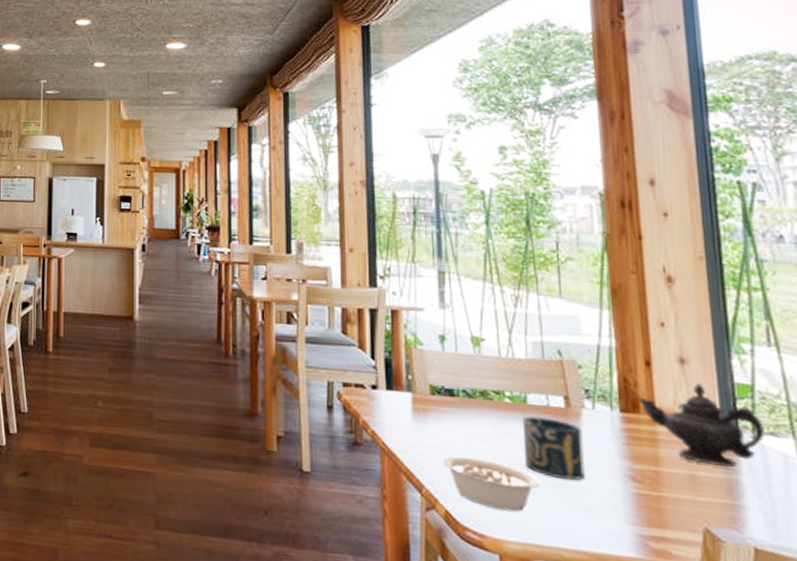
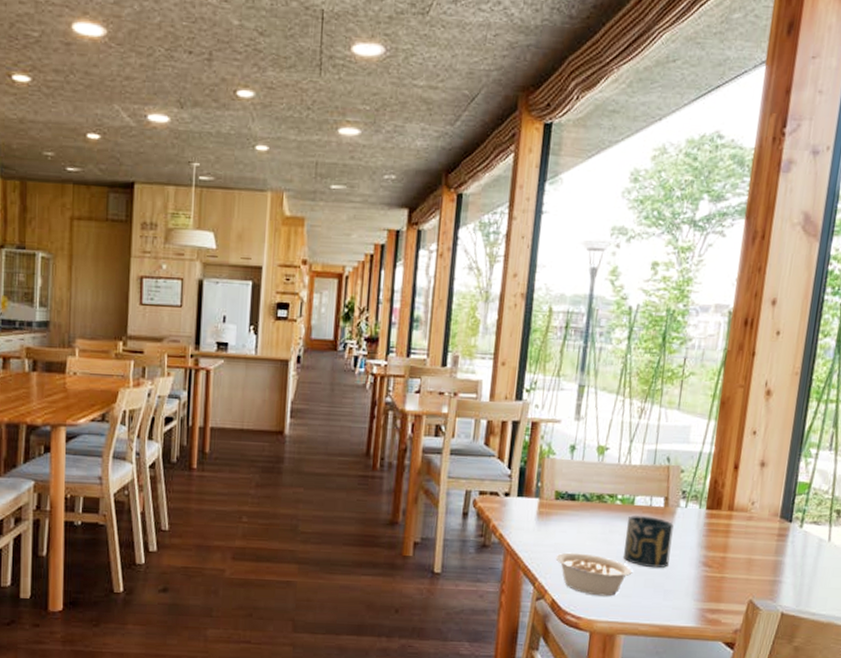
teapot: present [637,383,765,467] -> none [722,483,811,551]

